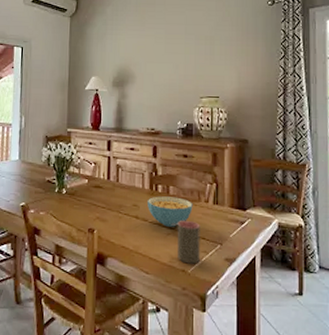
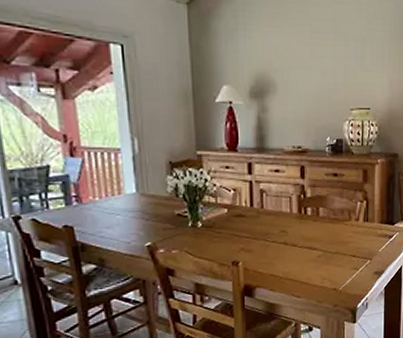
cereal bowl: present [148,196,193,227] -> none [297,218,343,249]
cup: present [177,221,200,264] -> none [328,241,351,282]

